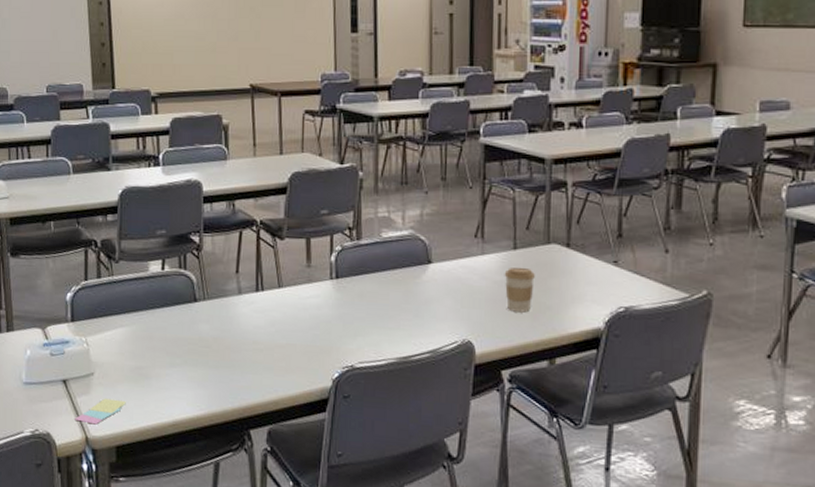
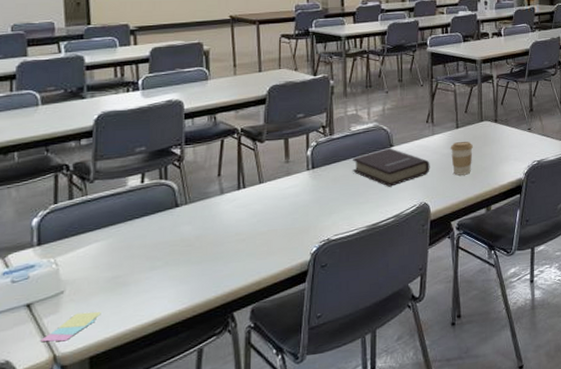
book: none [382,264,477,314] -> present [353,148,430,187]

